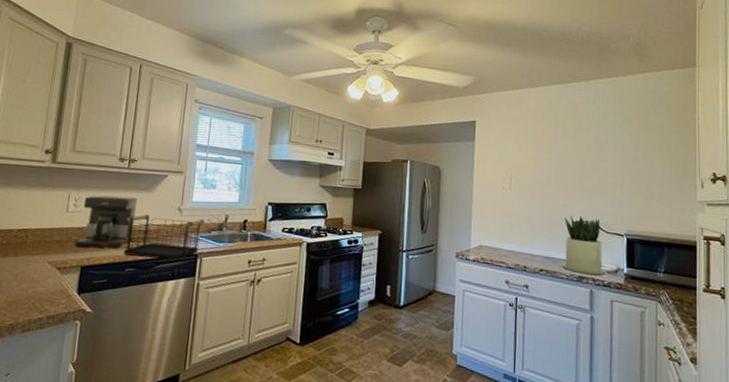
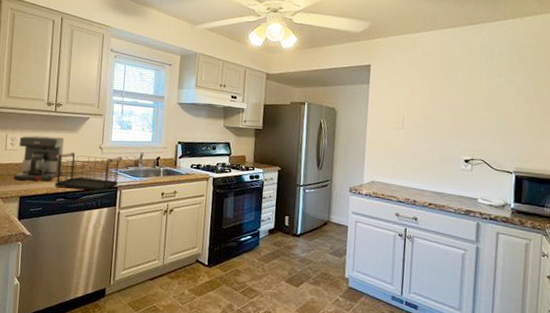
planter: present [561,216,606,275] -> none [449,154,494,210]

